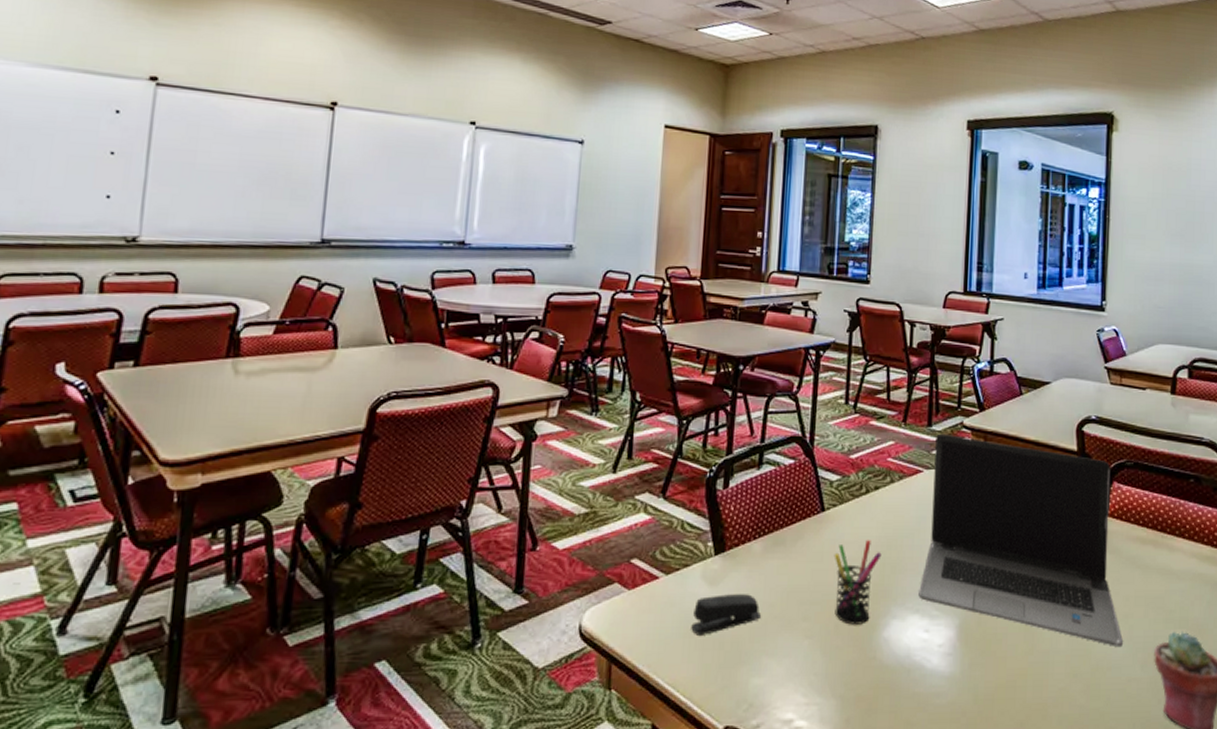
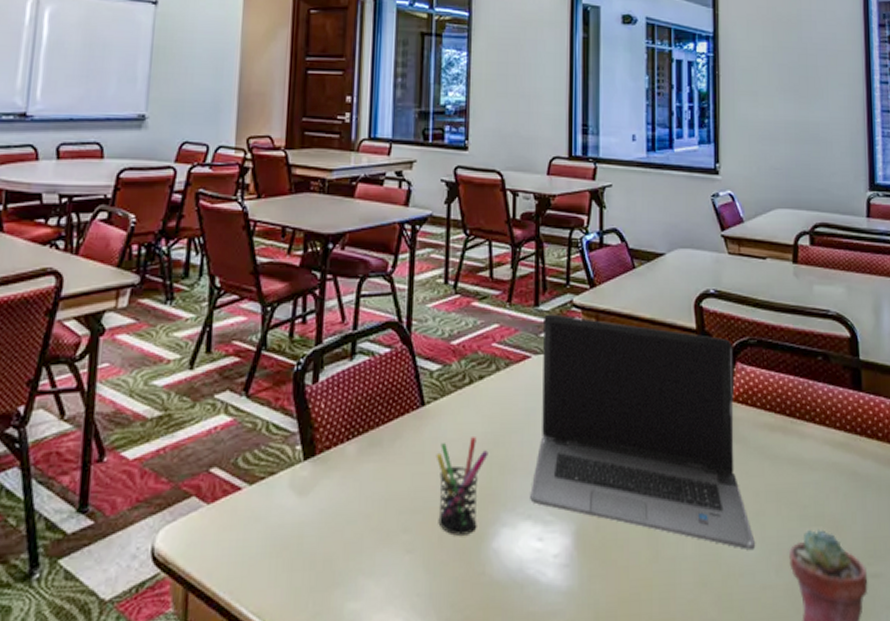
stapler: present [691,594,762,635] -> none [278,504,357,555]

